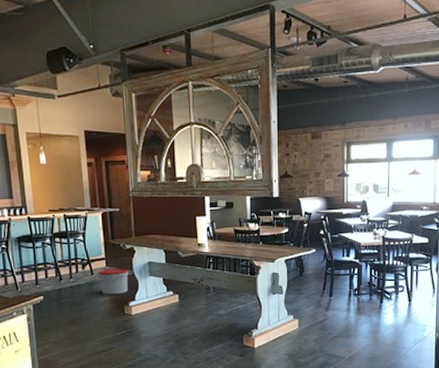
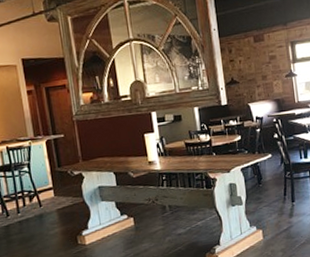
bucket: present [99,267,129,295] -> none [47,195,80,227]

